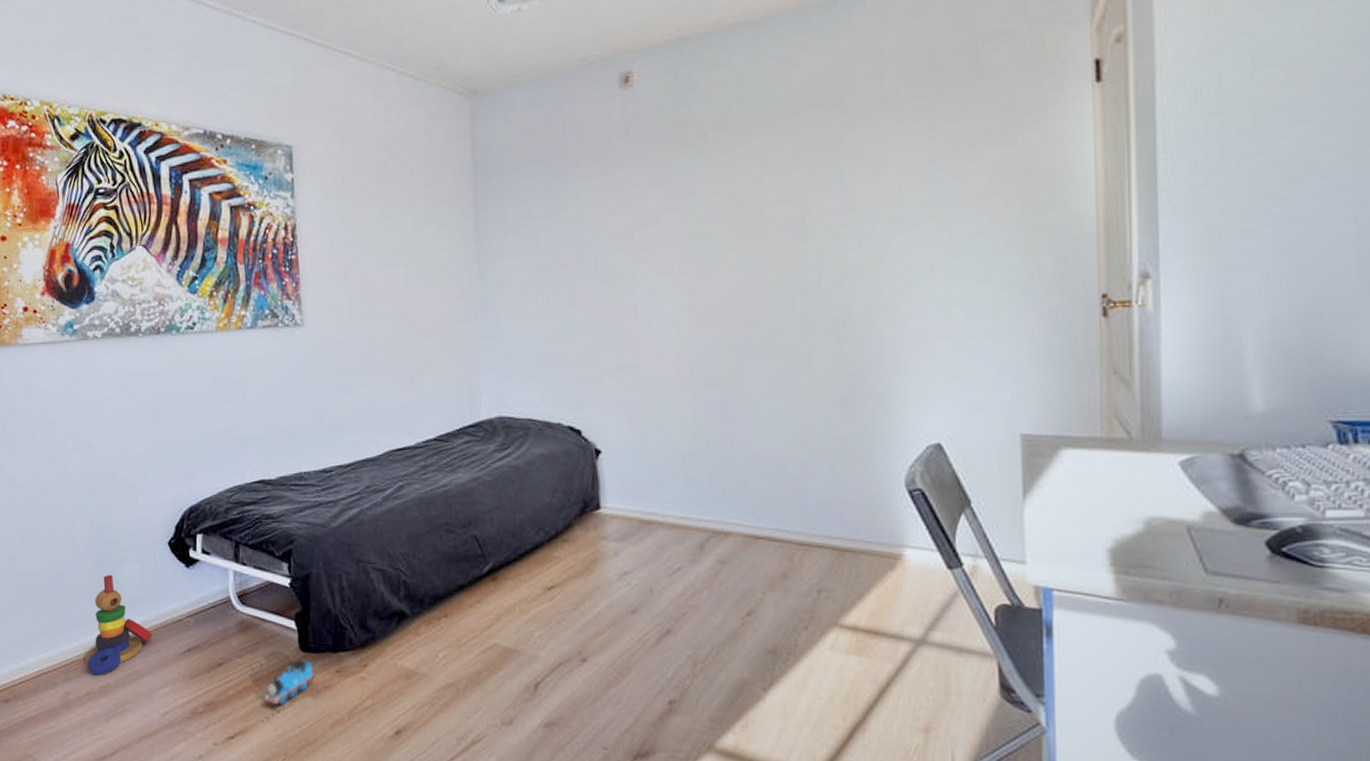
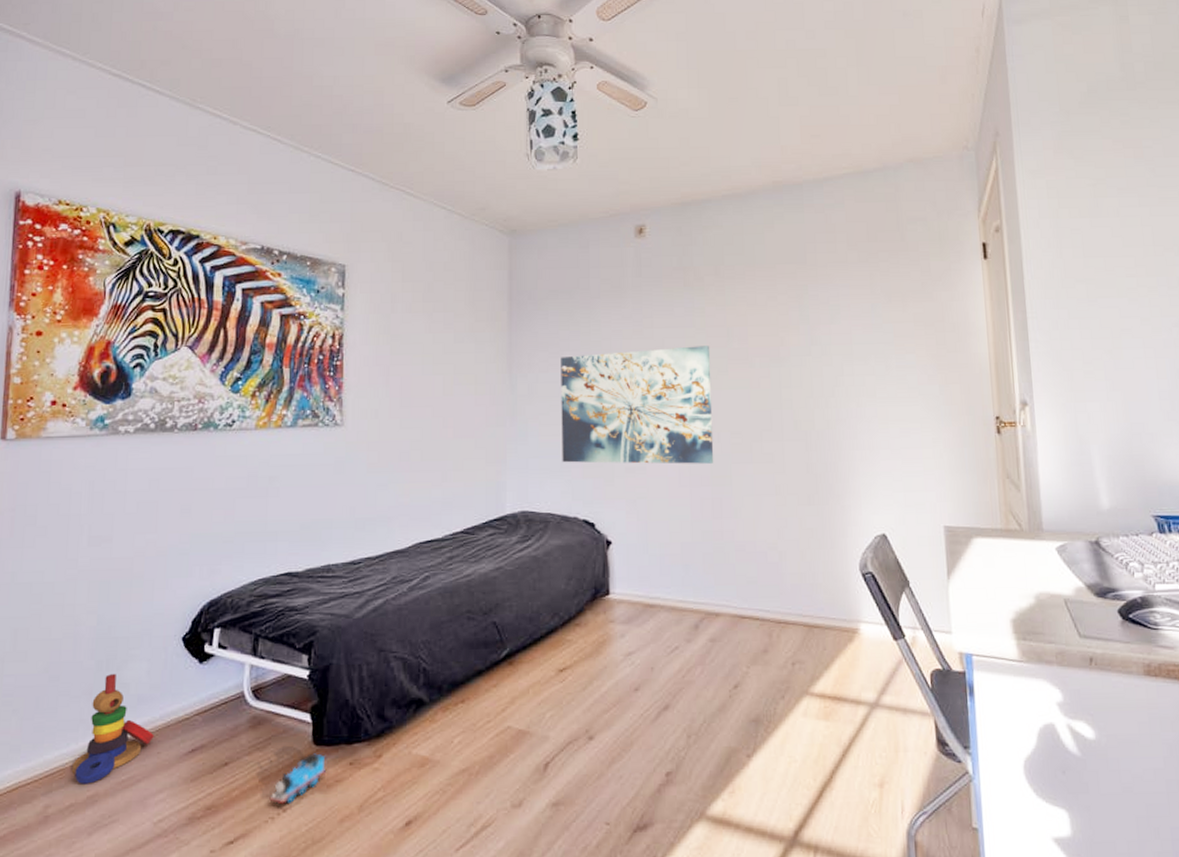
wall art: none [535,218,722,363] -> present [561,346,714,464]

